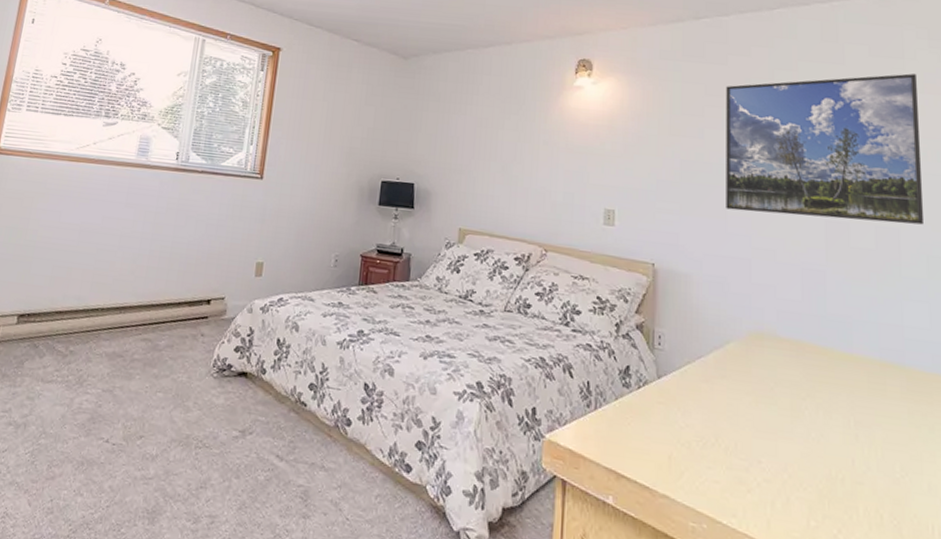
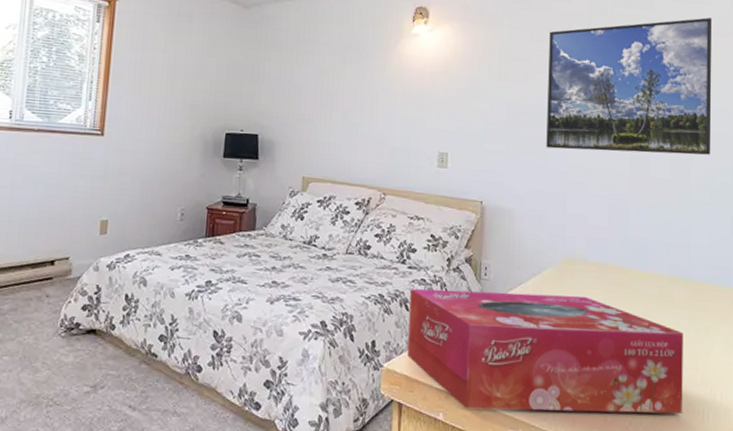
tissue box: none [572,353,905,527] -> present [407,288,683,415]

